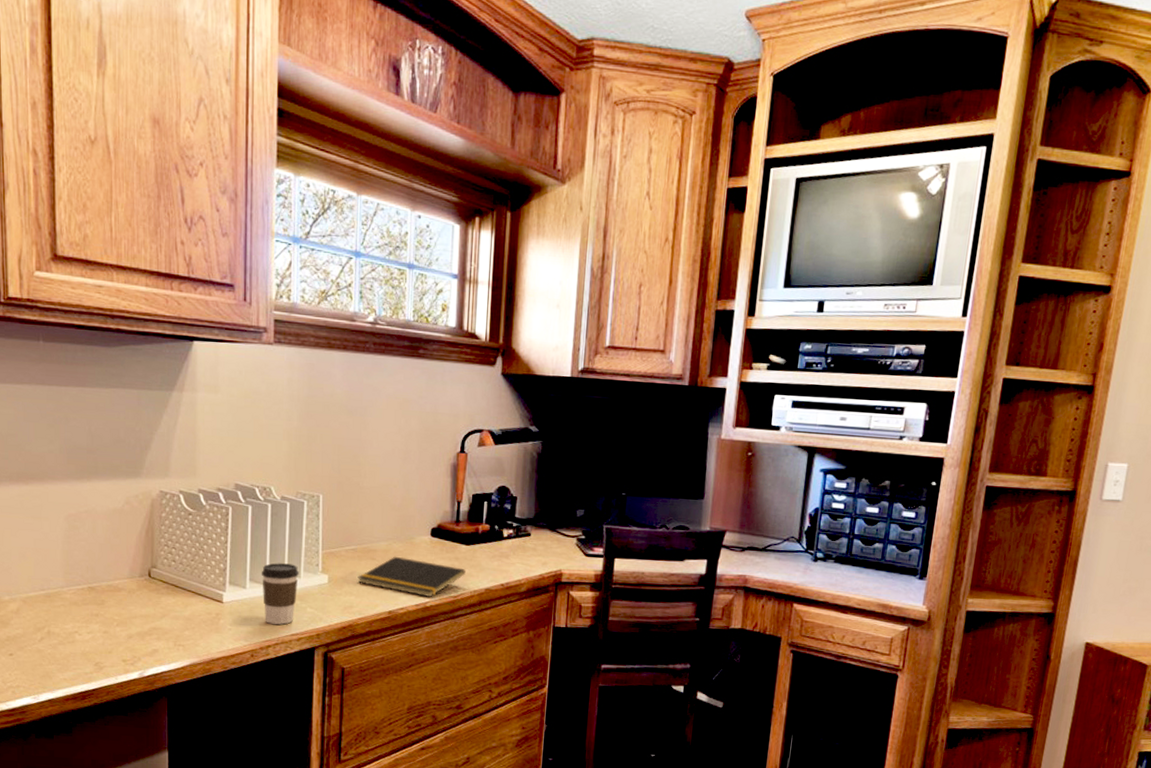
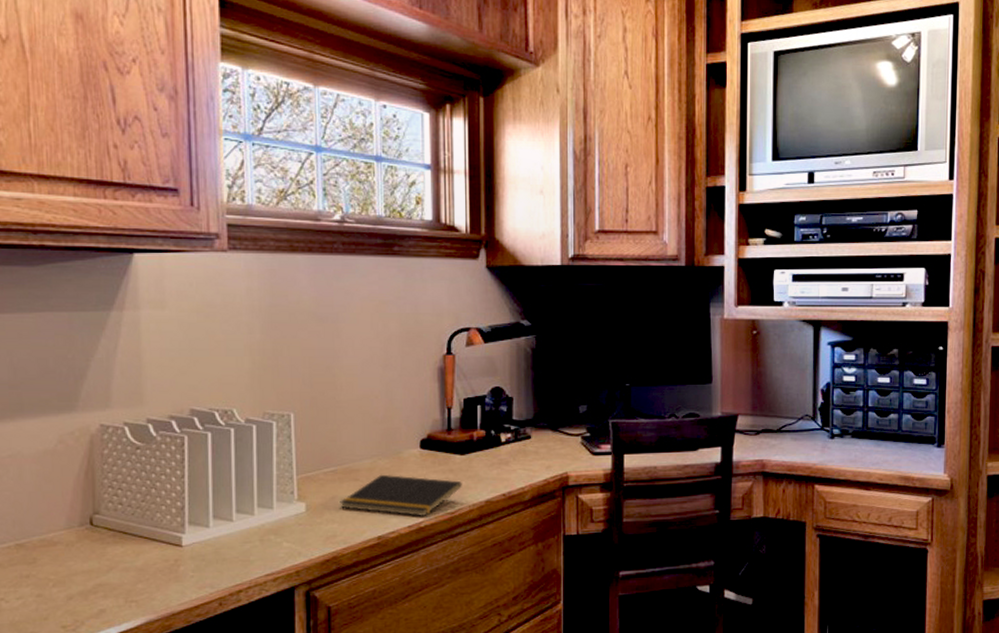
coffee cup: present [261,563,299,625] -> none [226,494,271,565]

